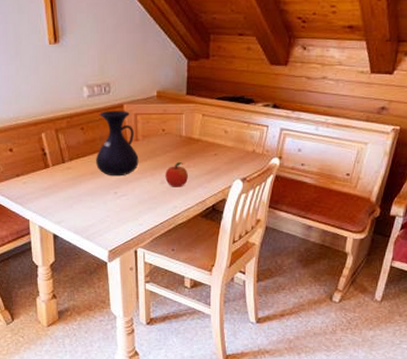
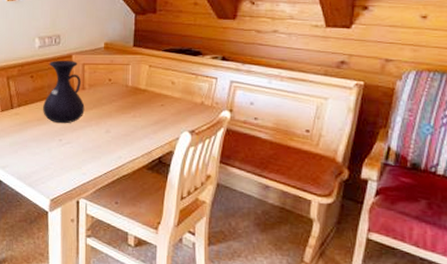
fruit: present [165,162,188,187] -> none [110,112,134,137]

